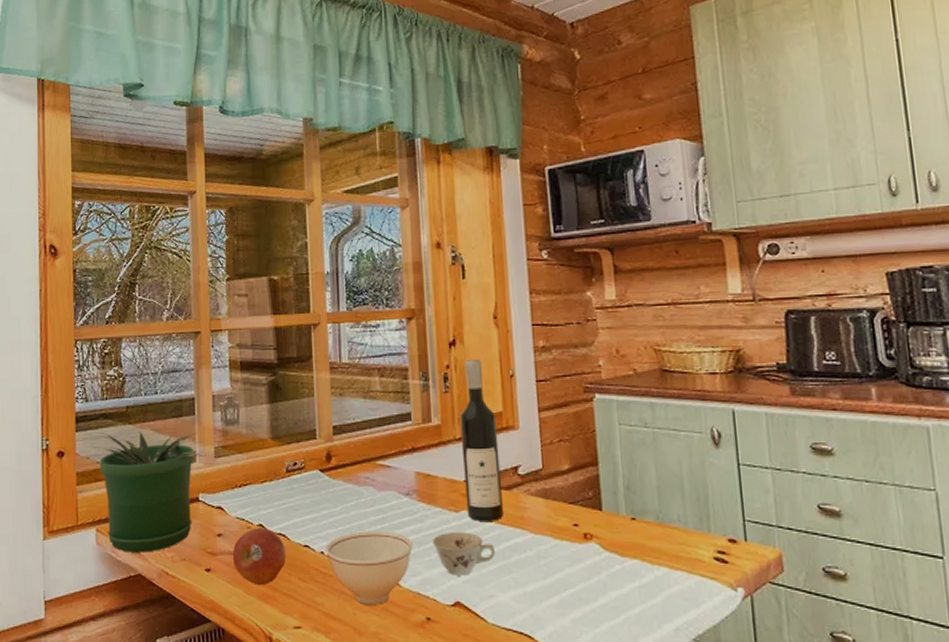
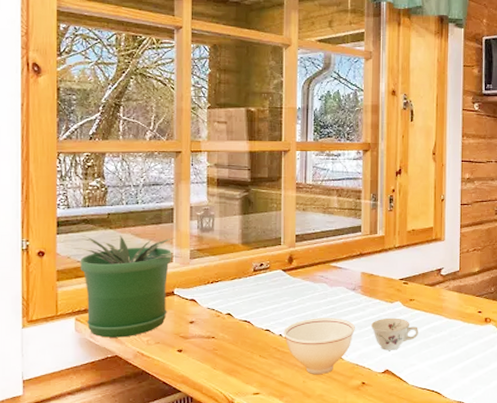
fruit: present [232,528,287,586] -> none [202,316,250,362]
bottle: present [459,358,504,521] -> none [399,185,428,310]

